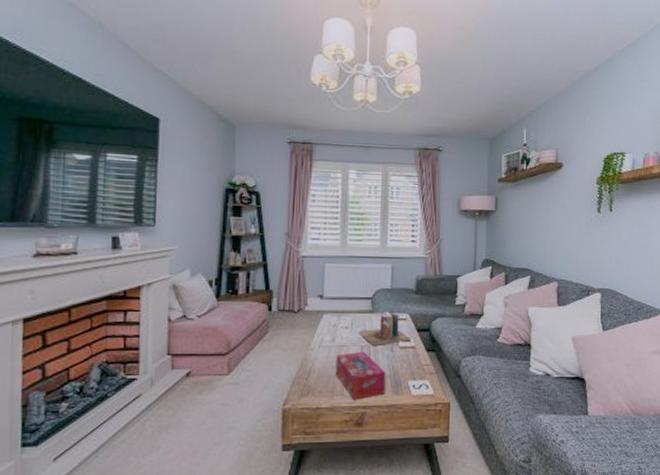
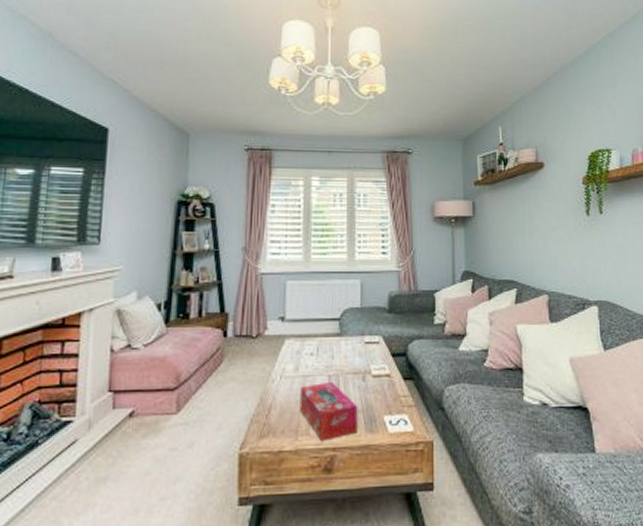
books: present [358,311,412,345] -> none [324,334,386,374]

